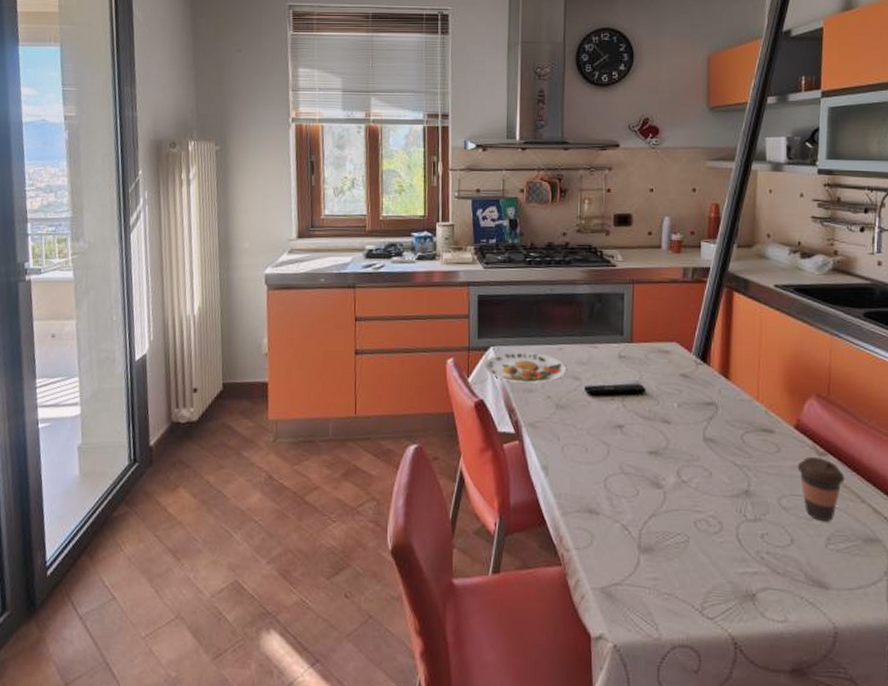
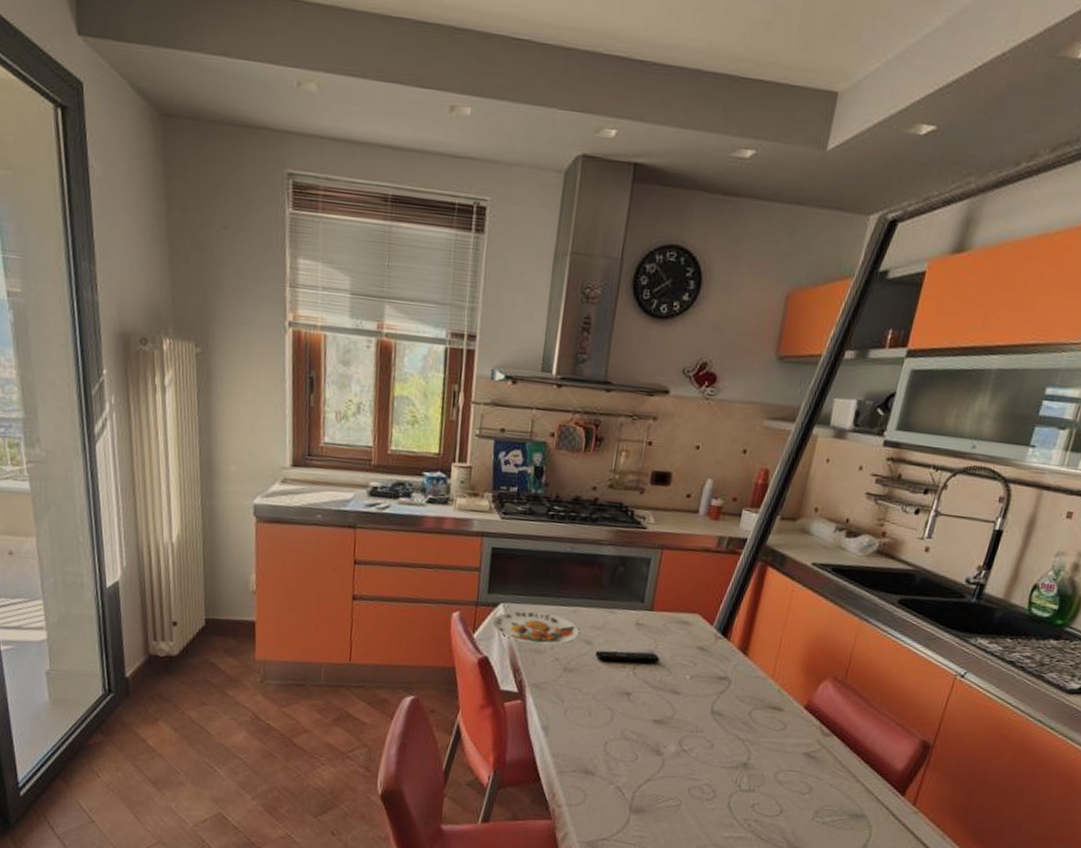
coffee cup: present [797,457,845,522] -> none [799,736,845,797]

